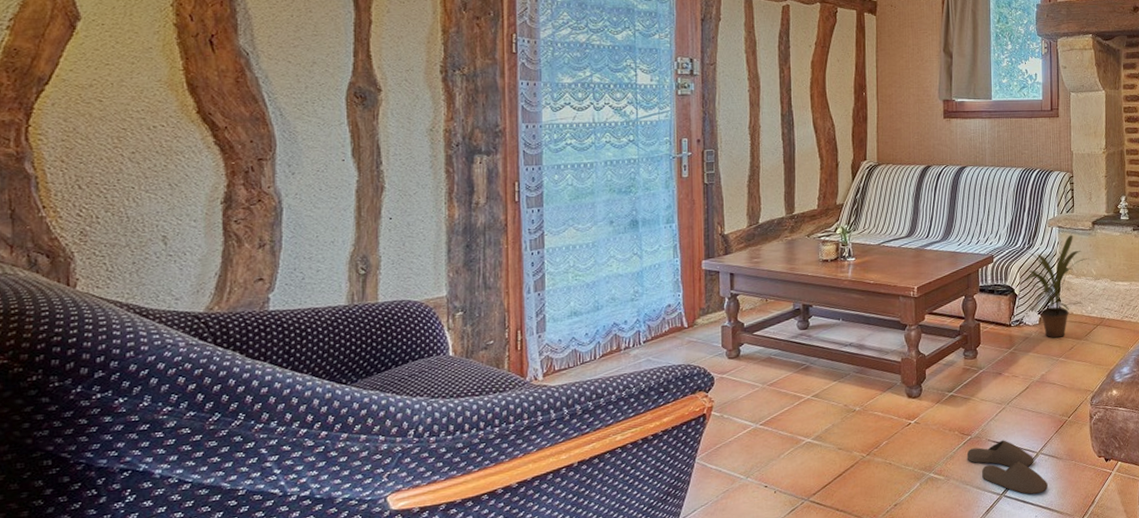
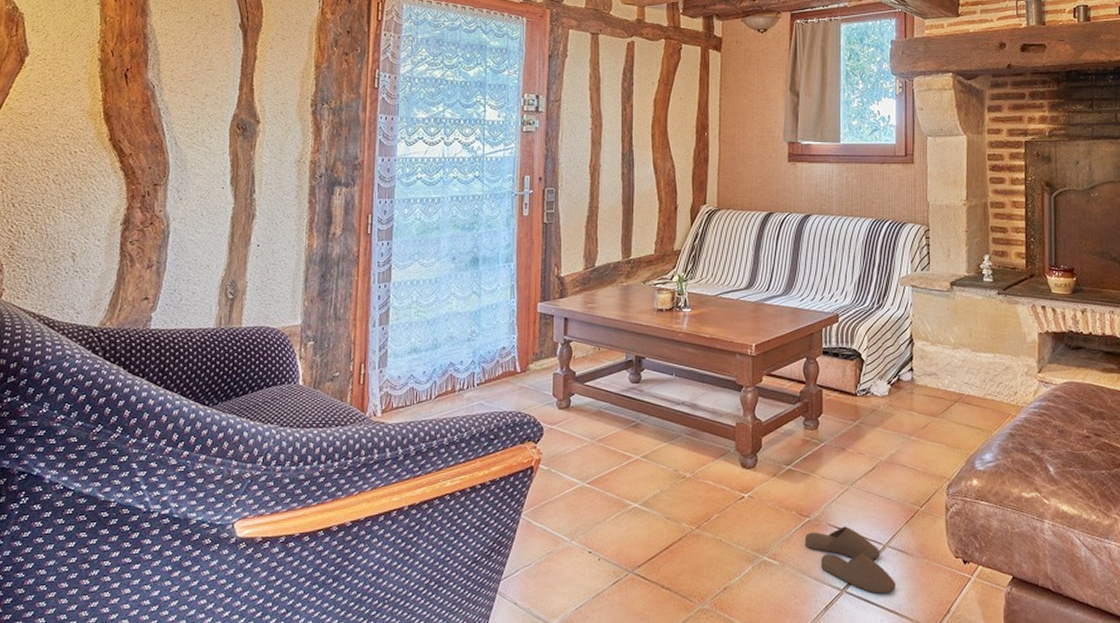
potted plant: present [1023,235,1089,338] -> none [872,296,947,413]

